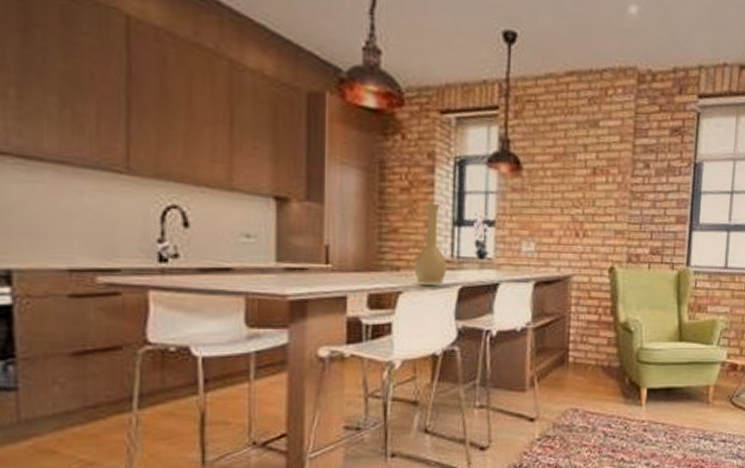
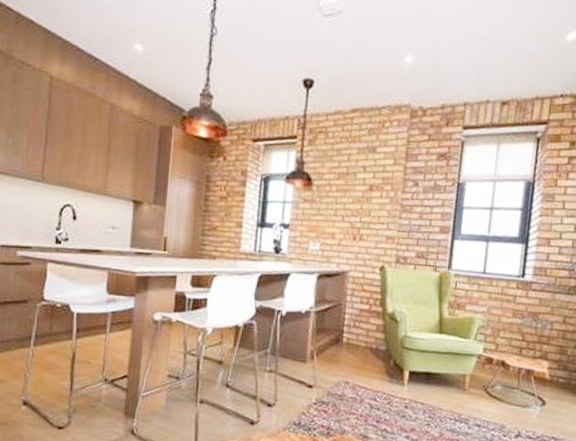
vase: present [414,202,447,284] -> none [226,208,251,272]

